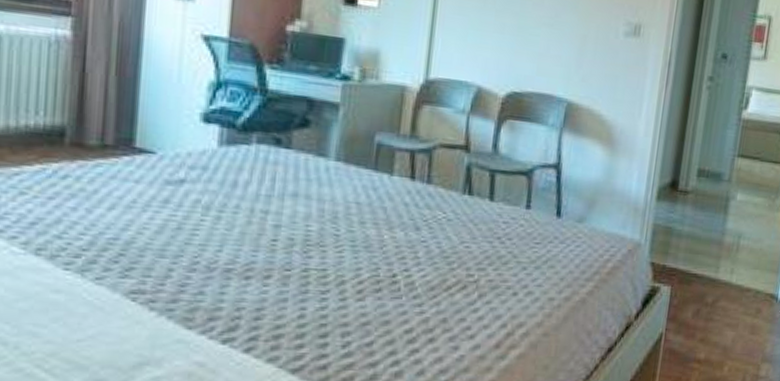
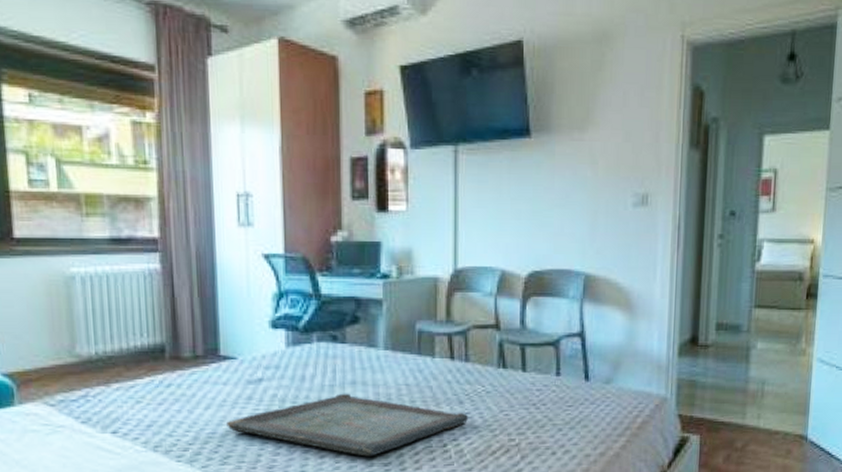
serving tray: none [132,205,425,282] -> present [225,393,469,457]

